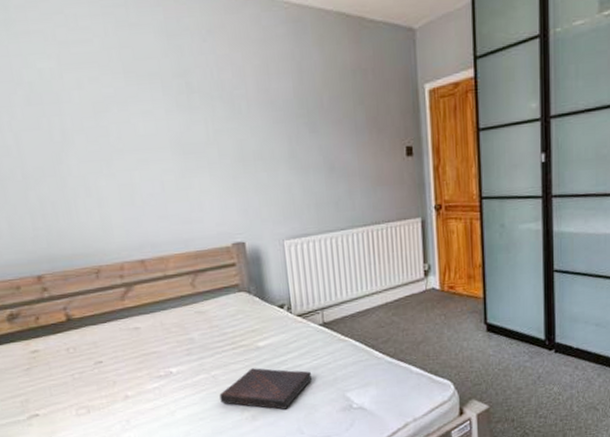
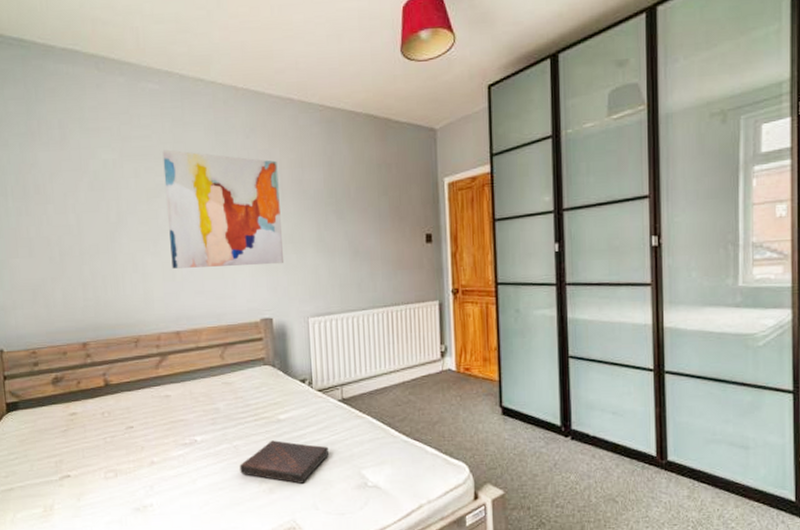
wall art: none [107,56,254,192] -> present [162,149,284,269]

